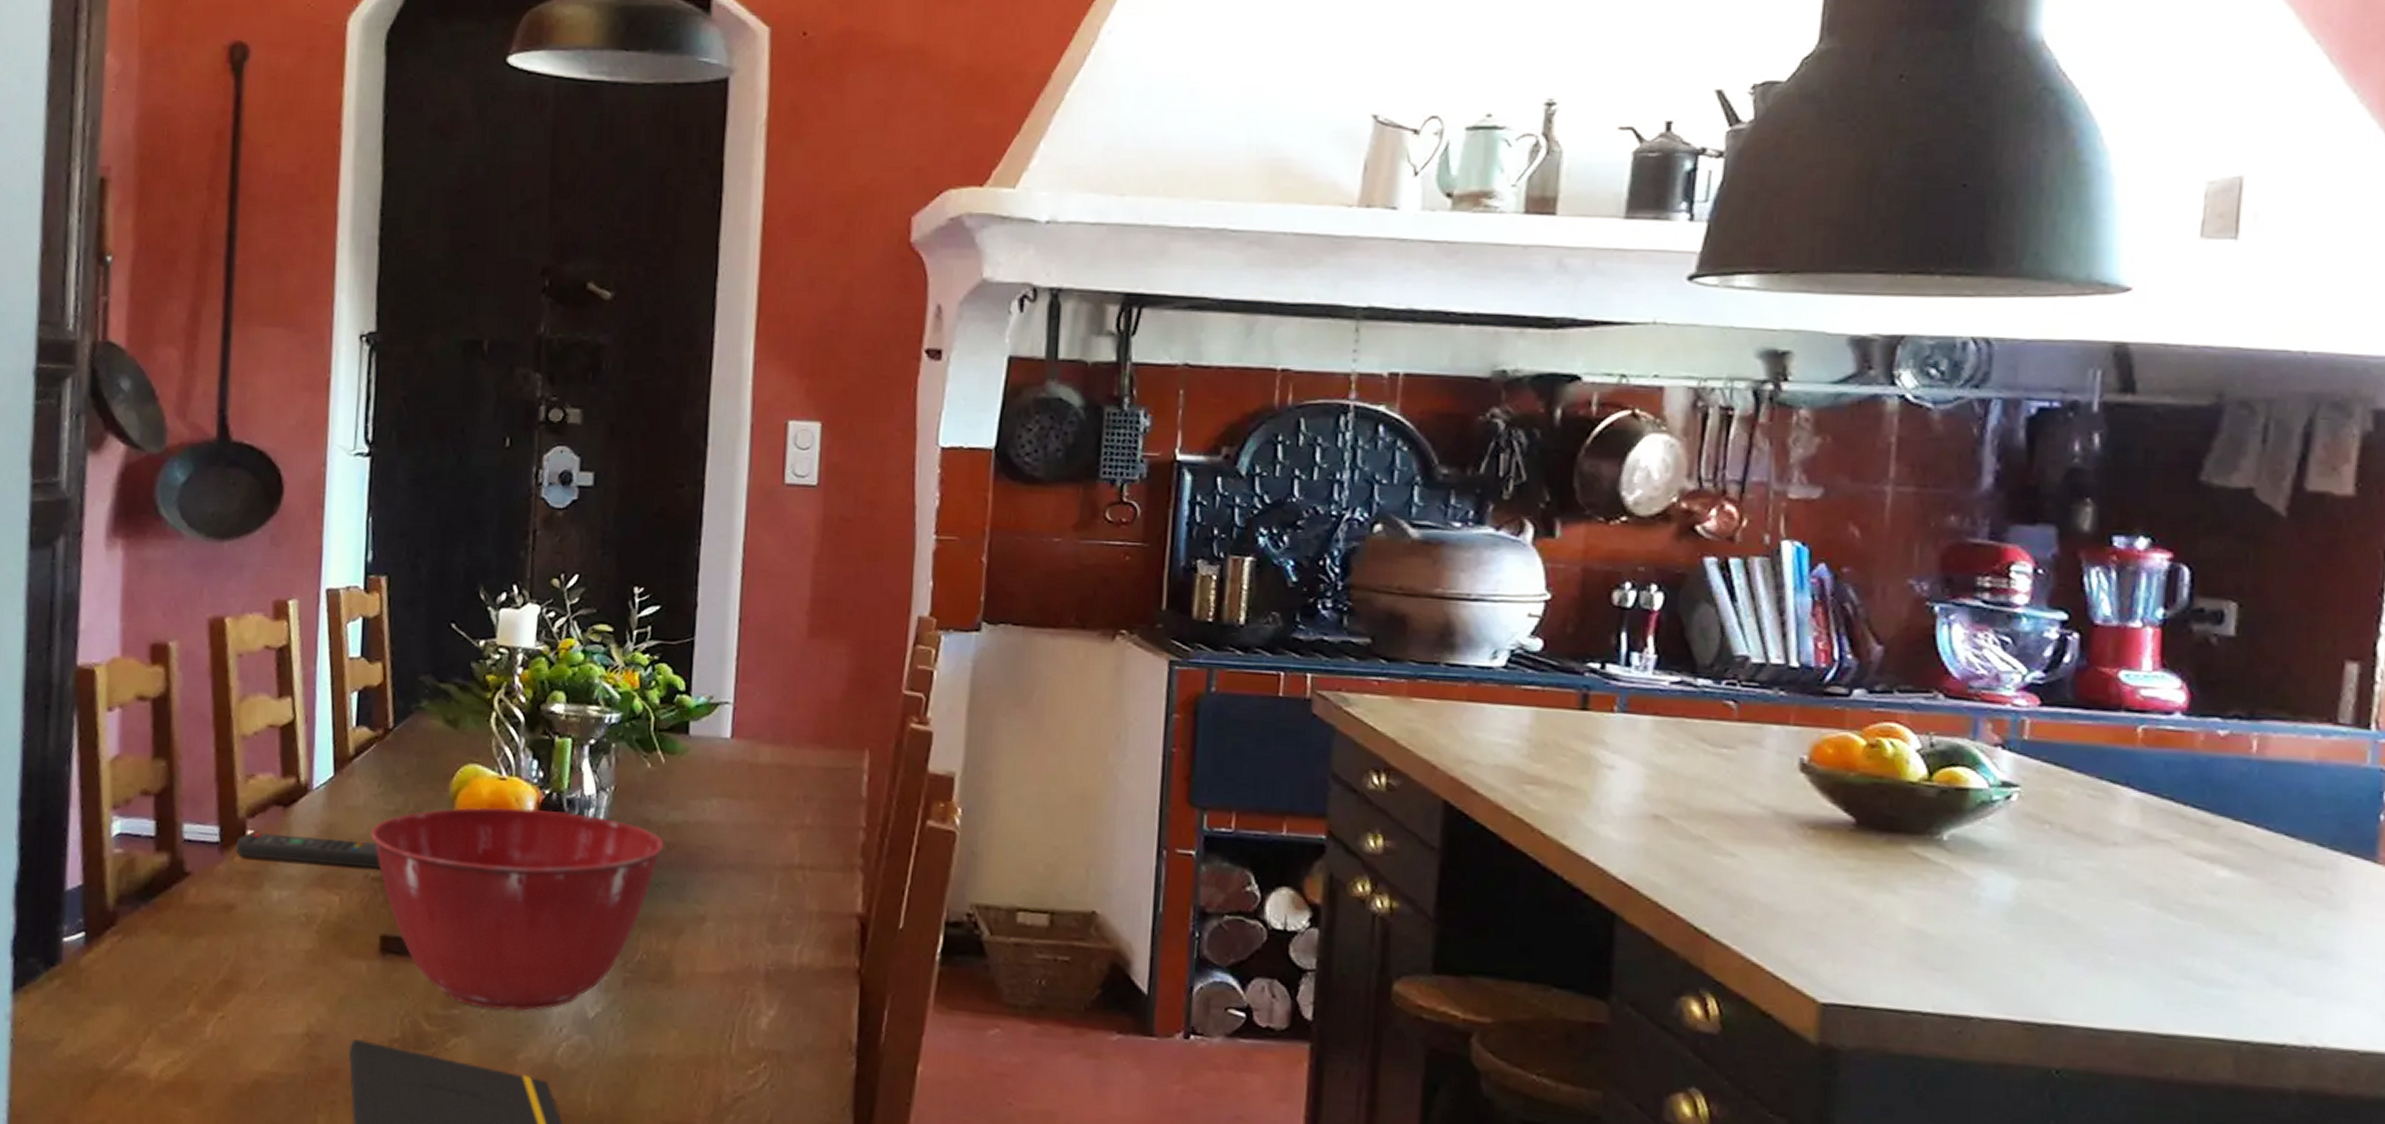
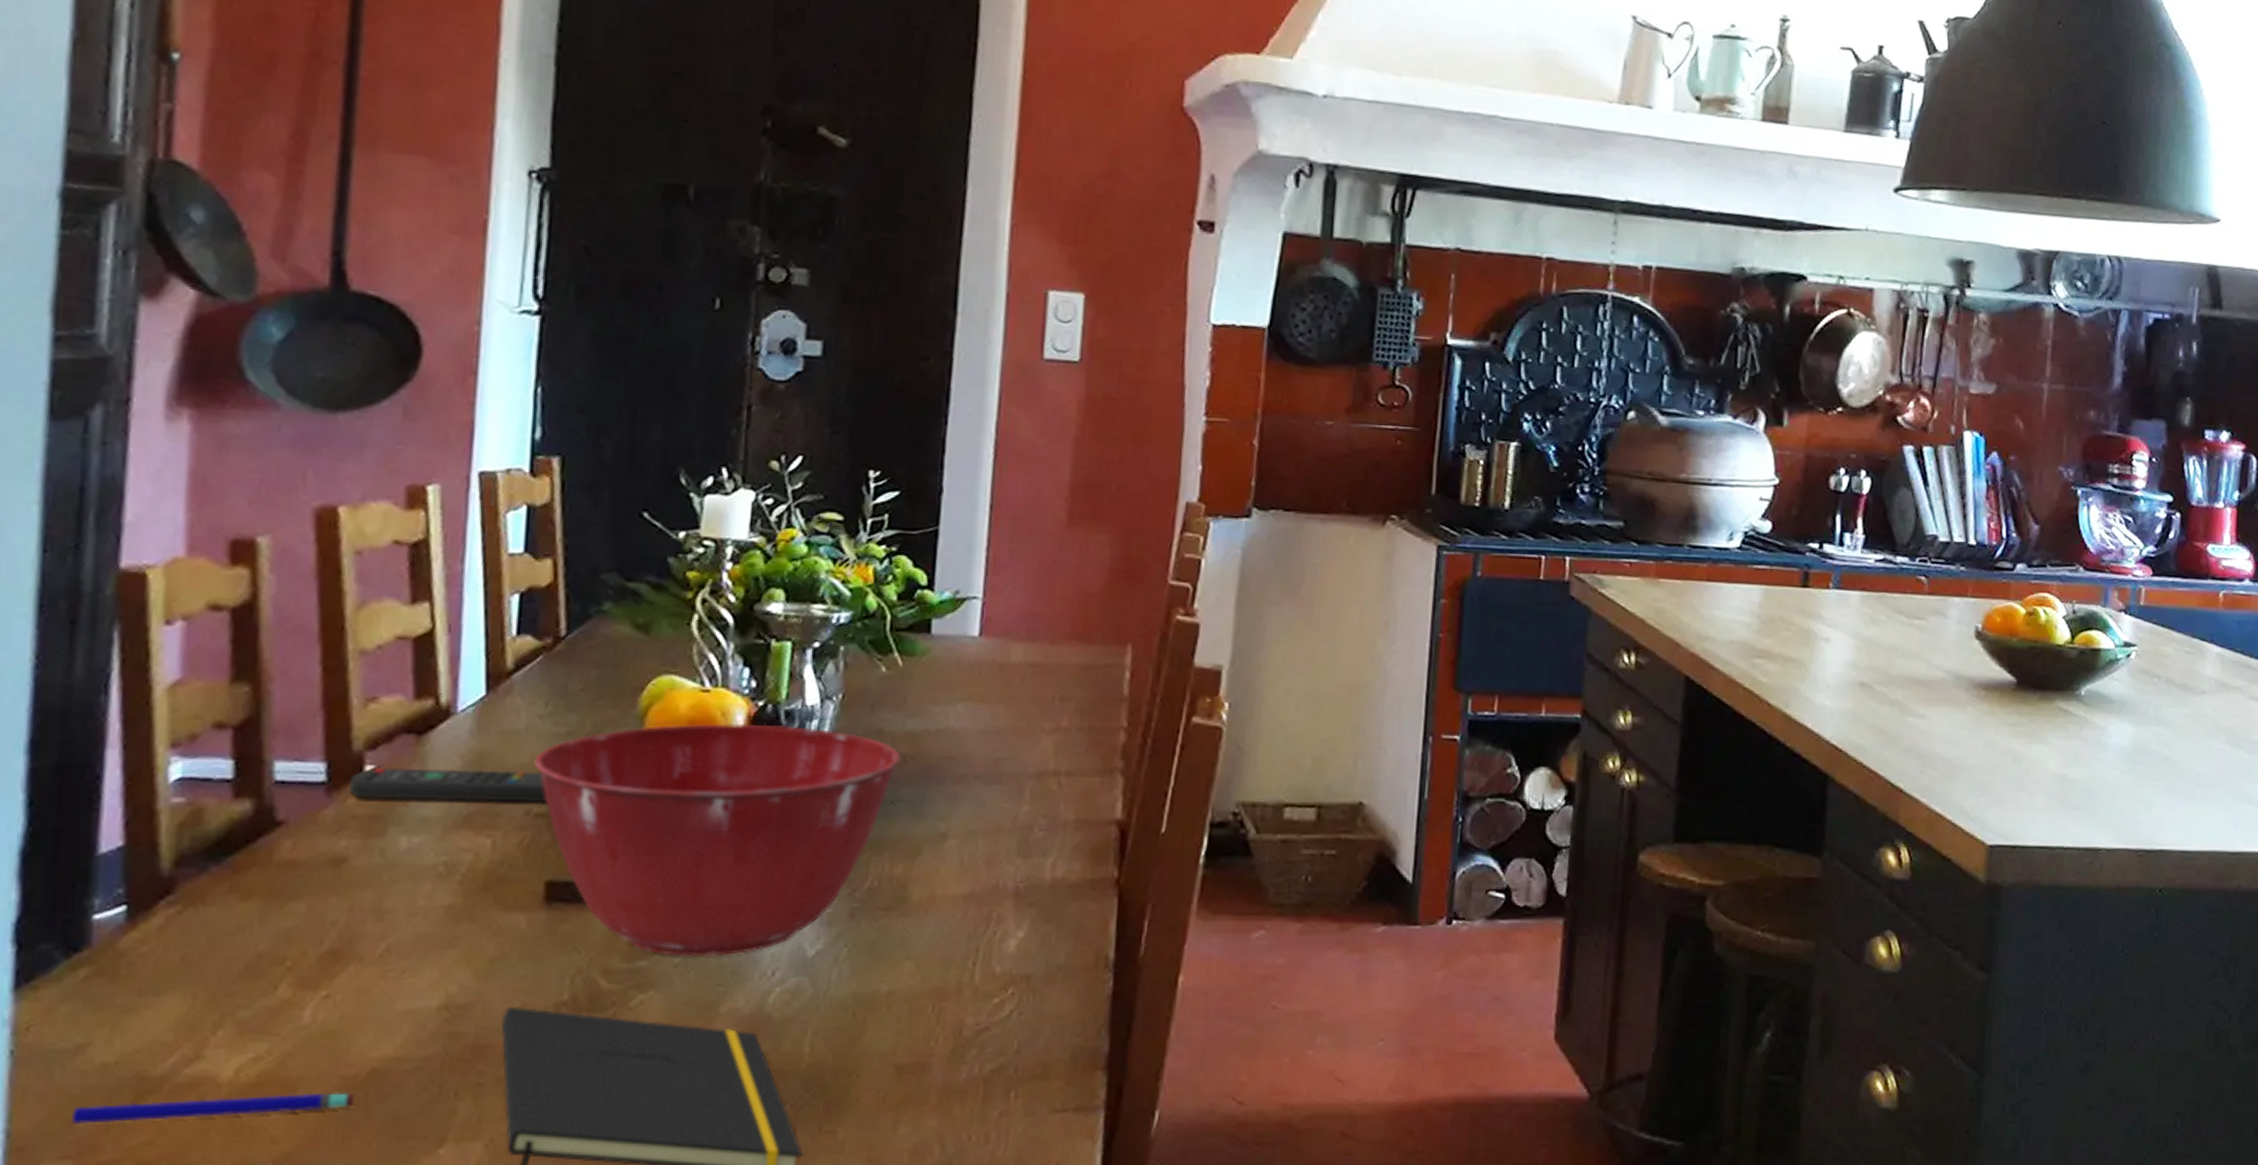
pen: none [51,1088,243,1110] -> present [72,1093,355,1126]

